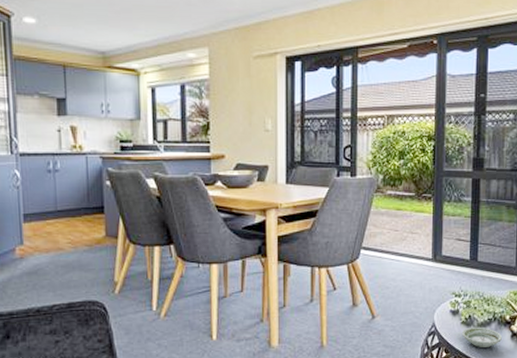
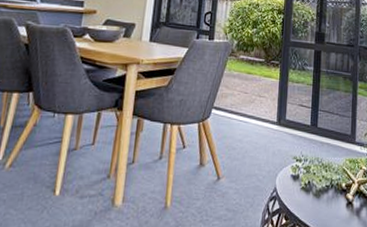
saucer: present [461,326,502,347] -> none [301,193,338,215]

